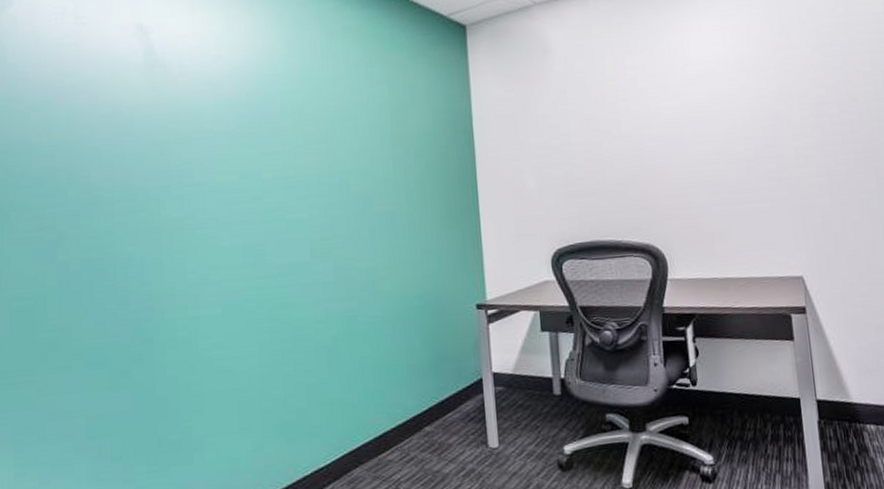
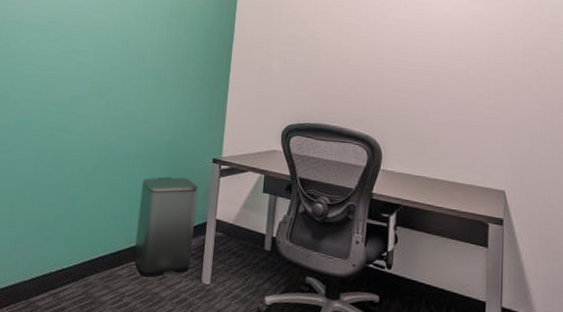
pedal bin: none [398,333,472,456] -> present [134,177,198,278]

